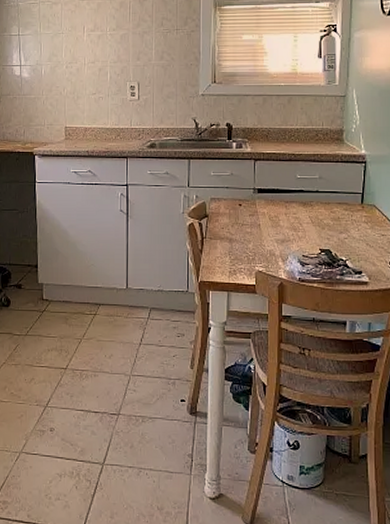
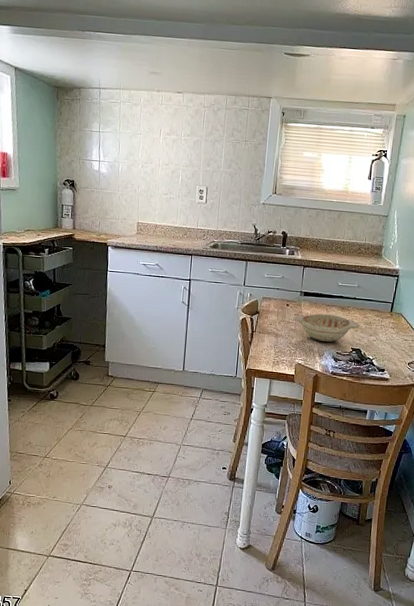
decorative bowl: none [246,212,328,244] -> present [292,313,361,342]

